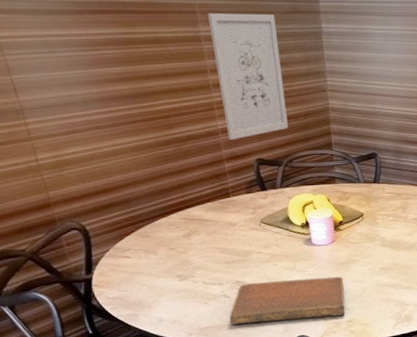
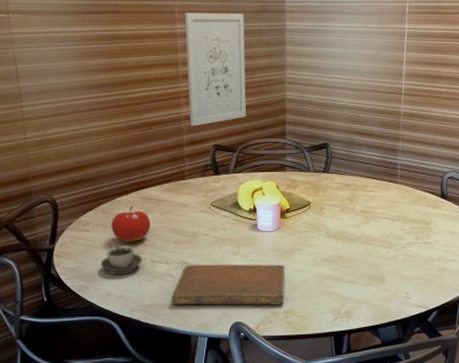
cup: none [147,269,194,301] -> present [100,246,143,276]
fruit: none [153,227,198,266] -> present [111,206,151,242]

